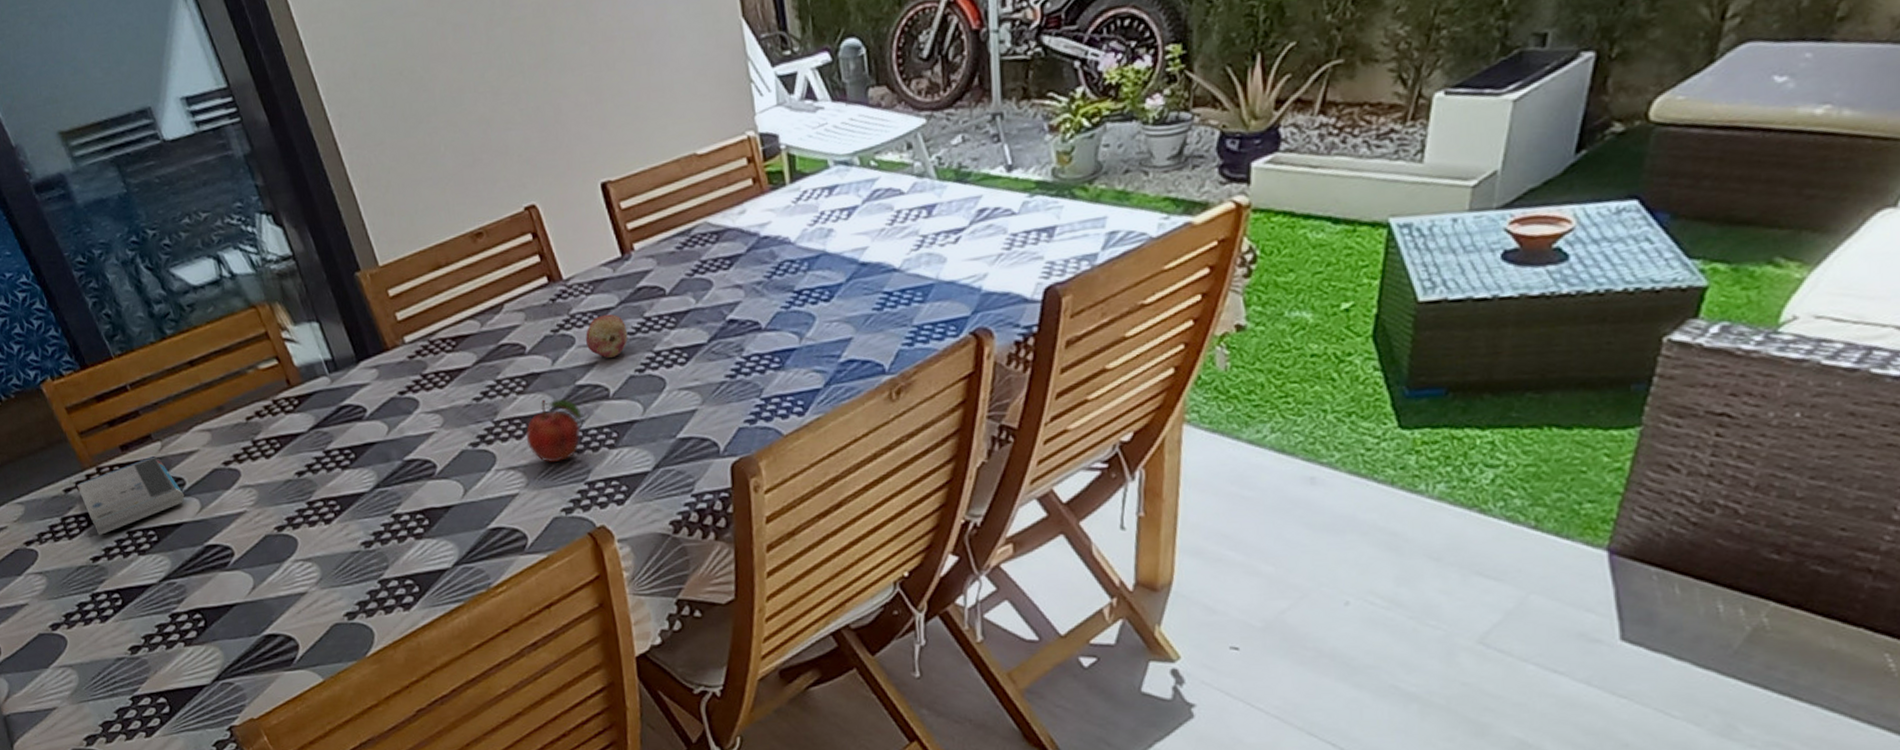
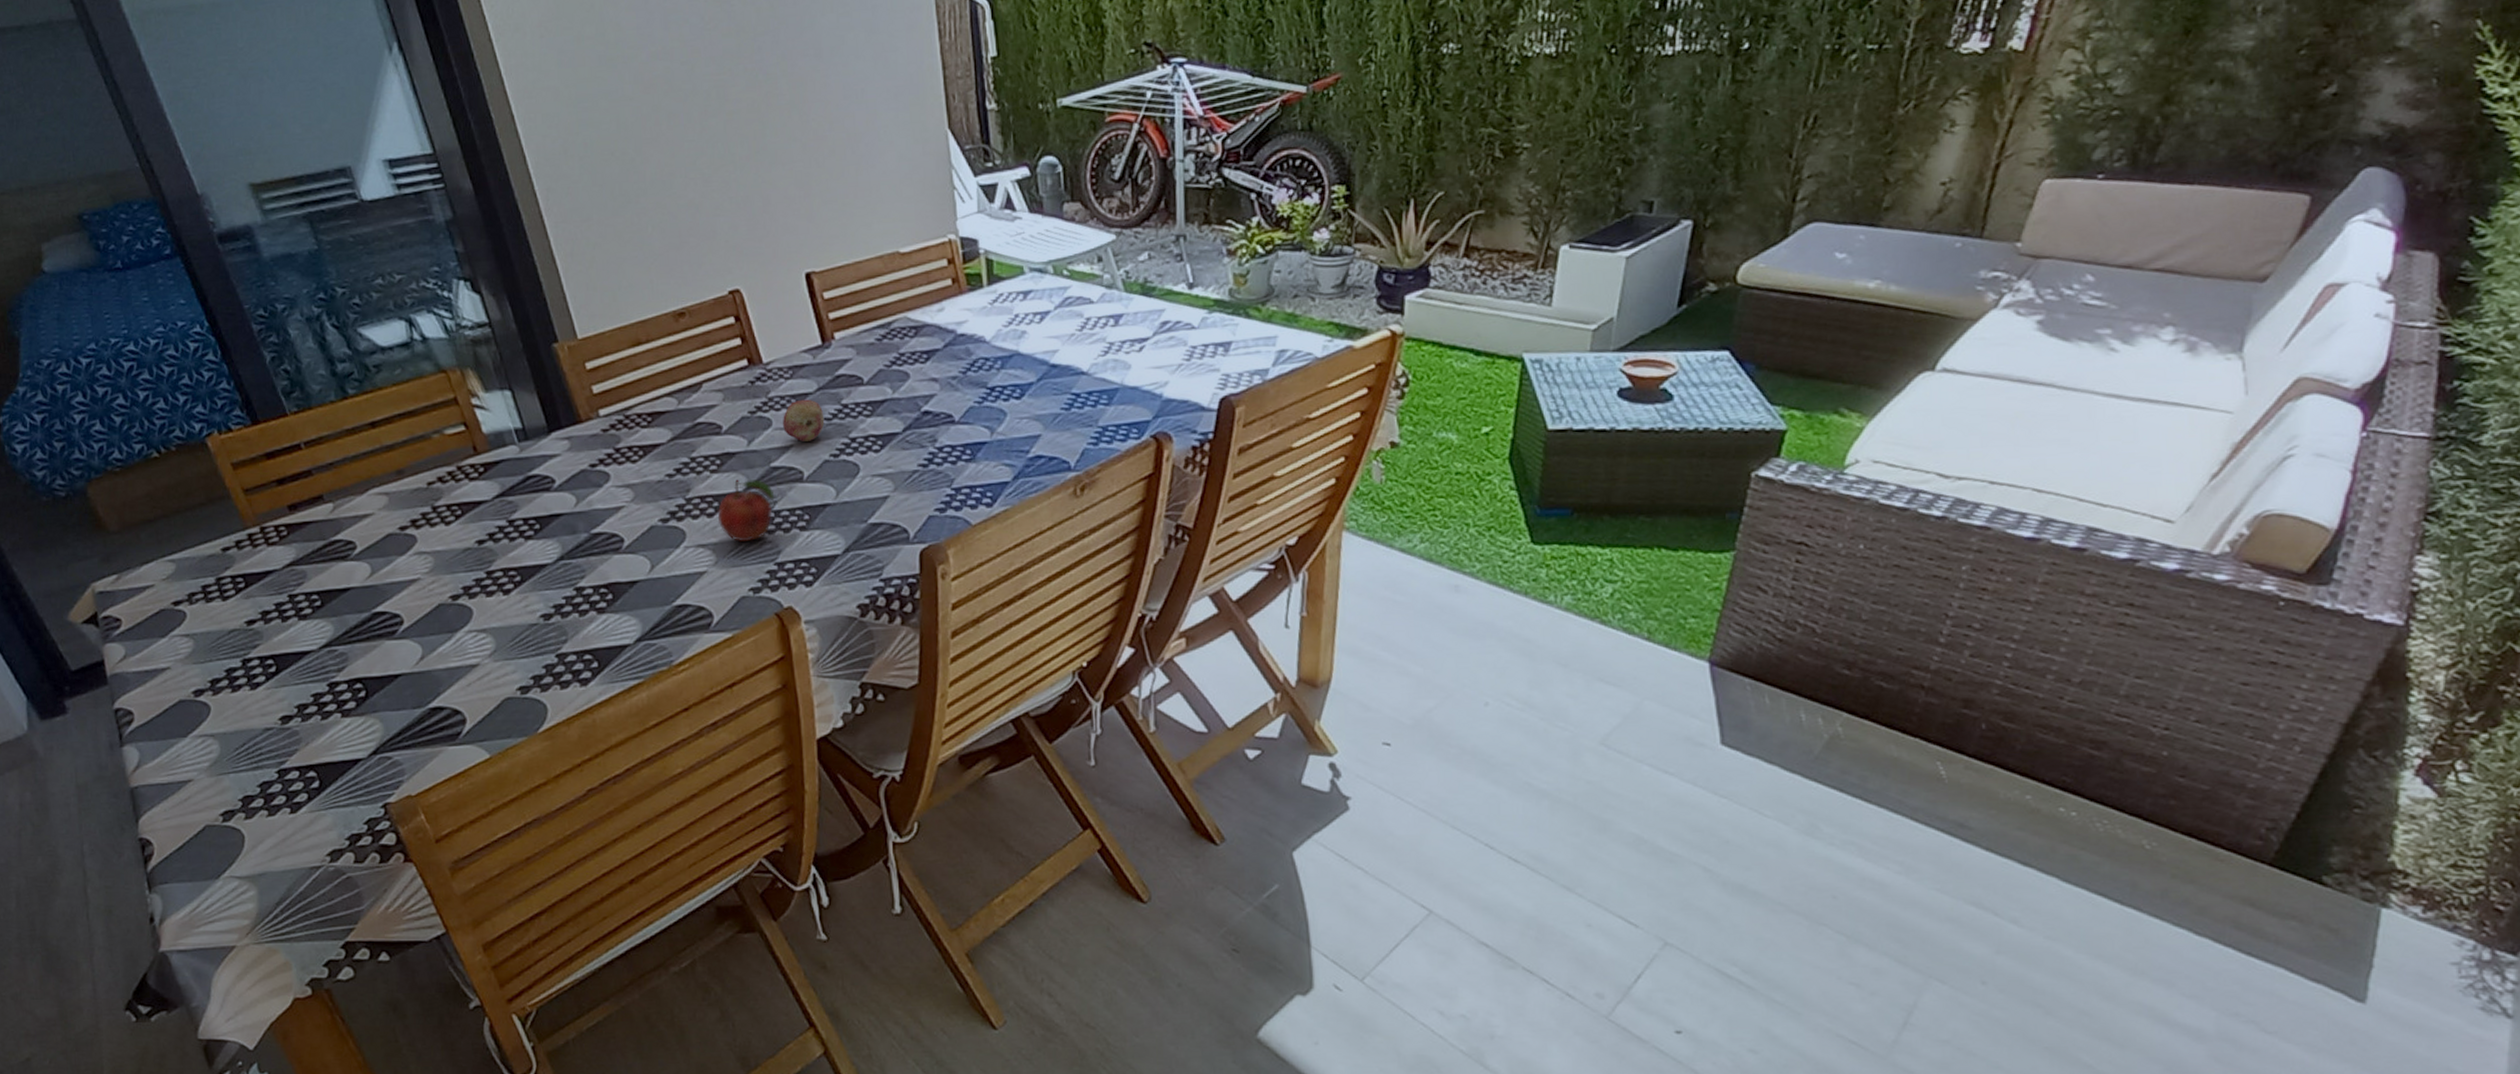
book: present [76,455,185,535] -> none [236,517,355,598]

